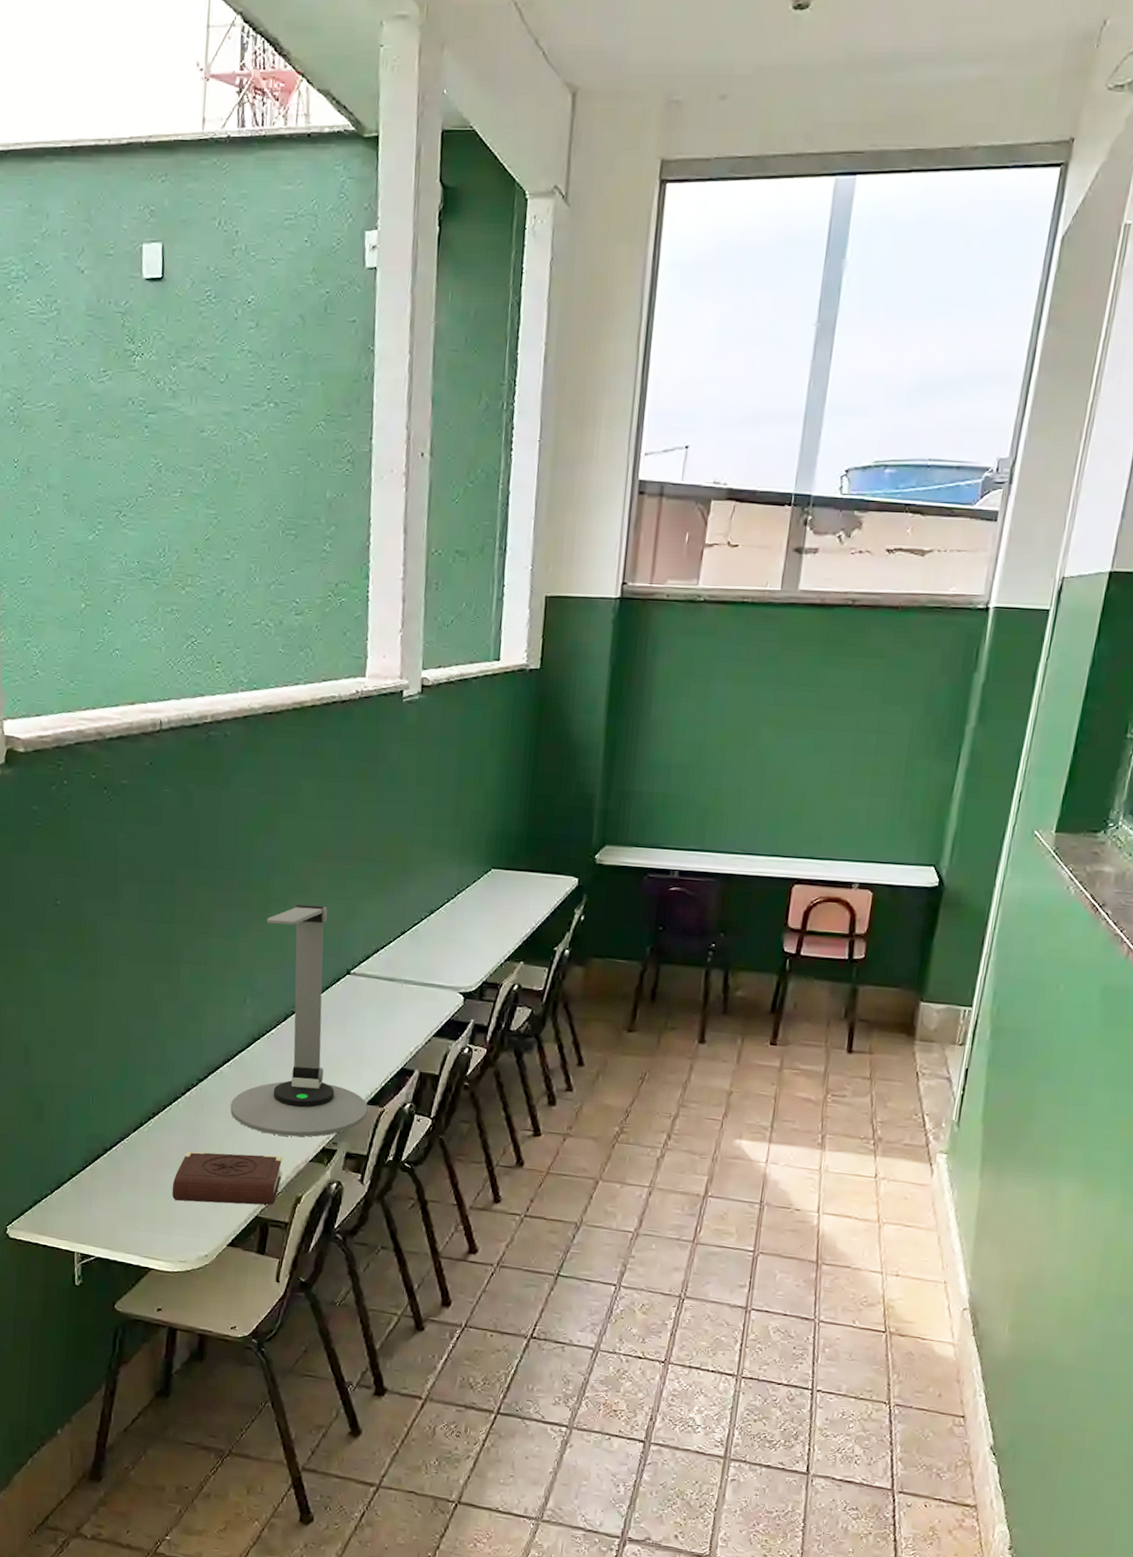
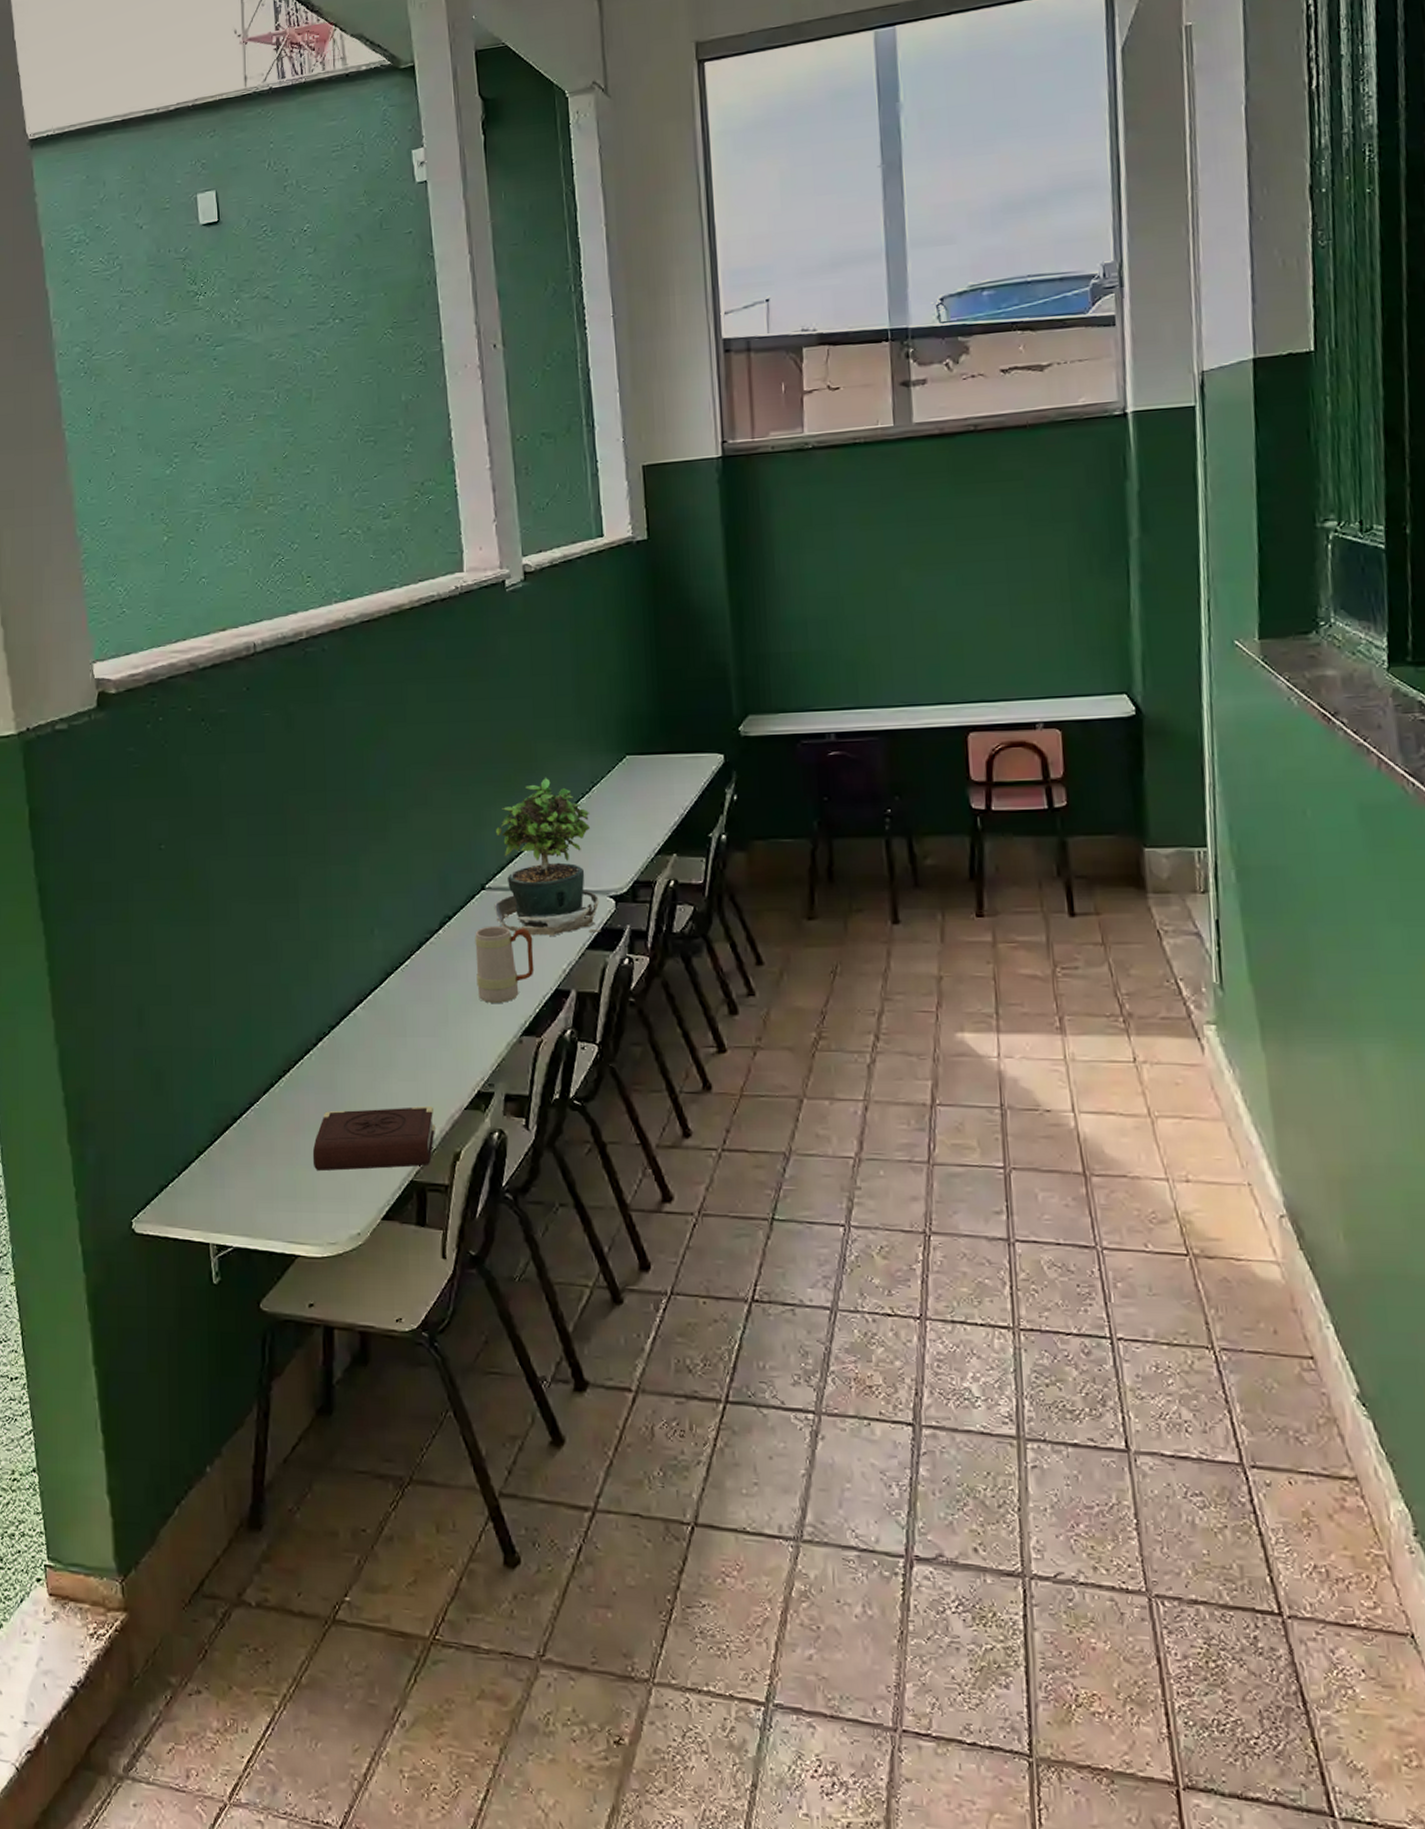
desk lamp: present [230,904,368,1137] -> none [369,817,524,1082]
mug: none [333,1007,387,1075] -> present [475,925,534,1003]
potted plant: none [356,879,469,1024] -> present [494,777,625,937]

